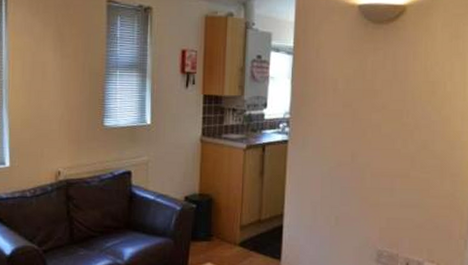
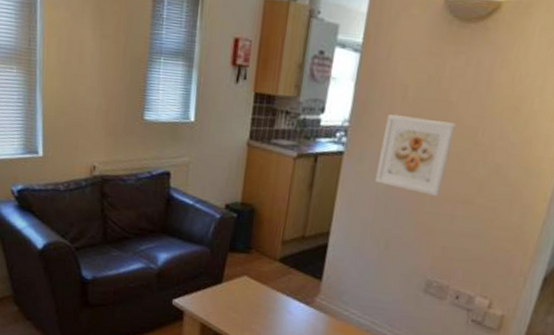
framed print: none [319,104,383,173] -> present [375,114,456,196]

